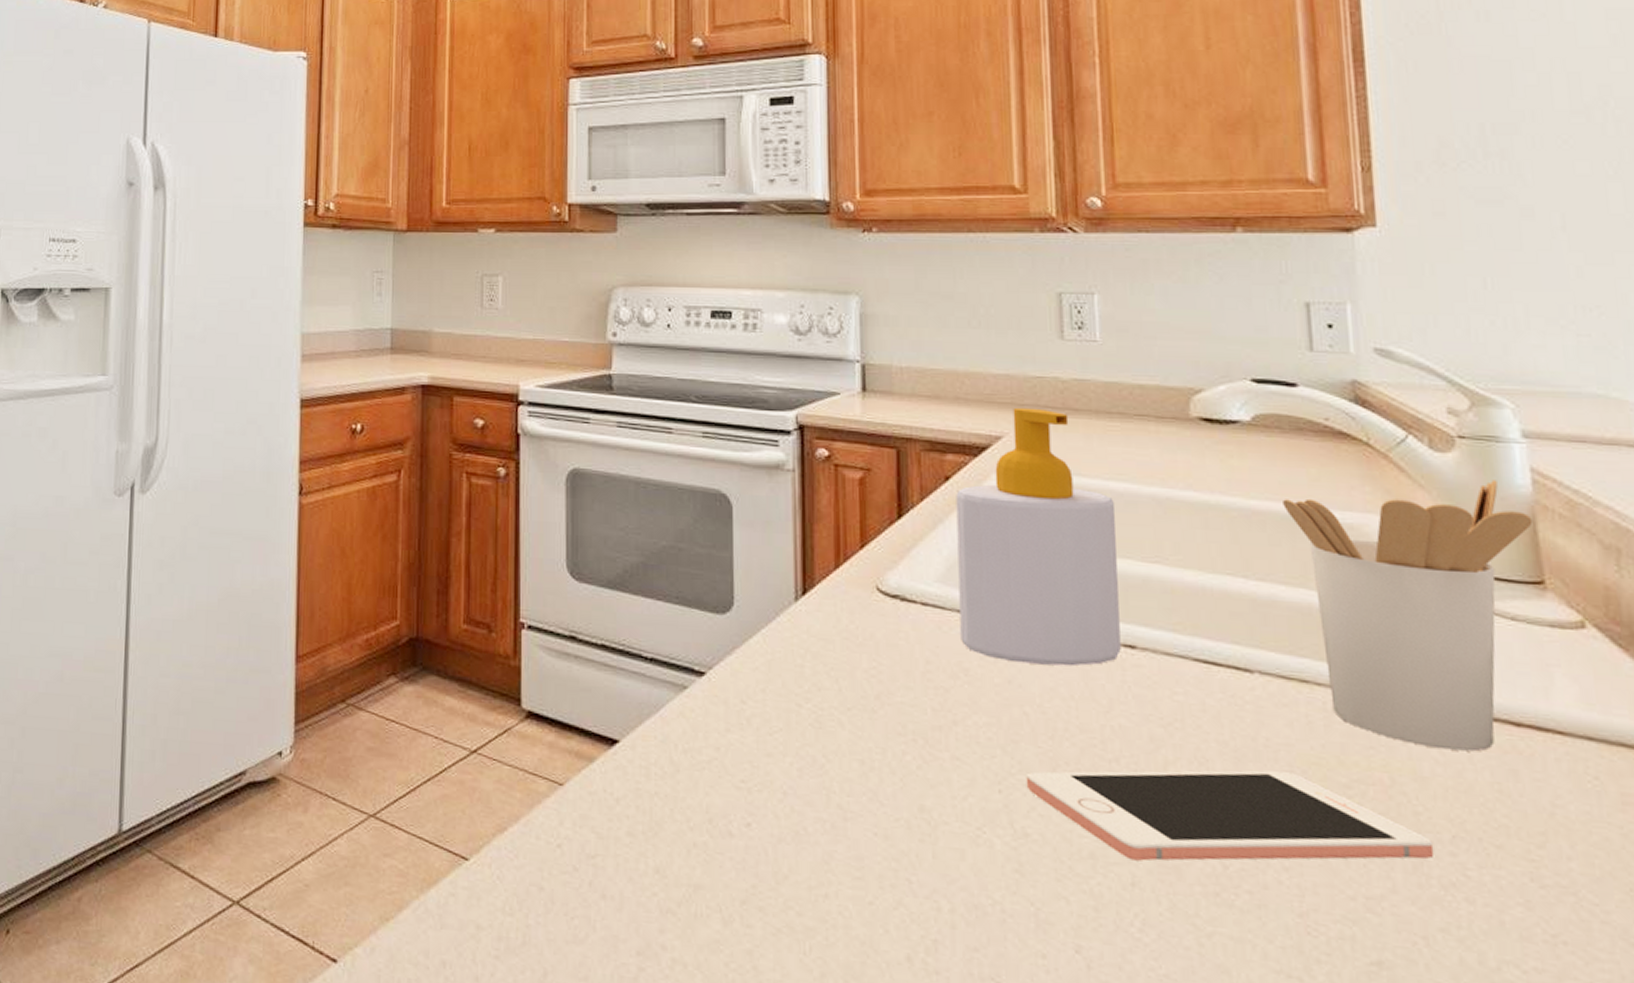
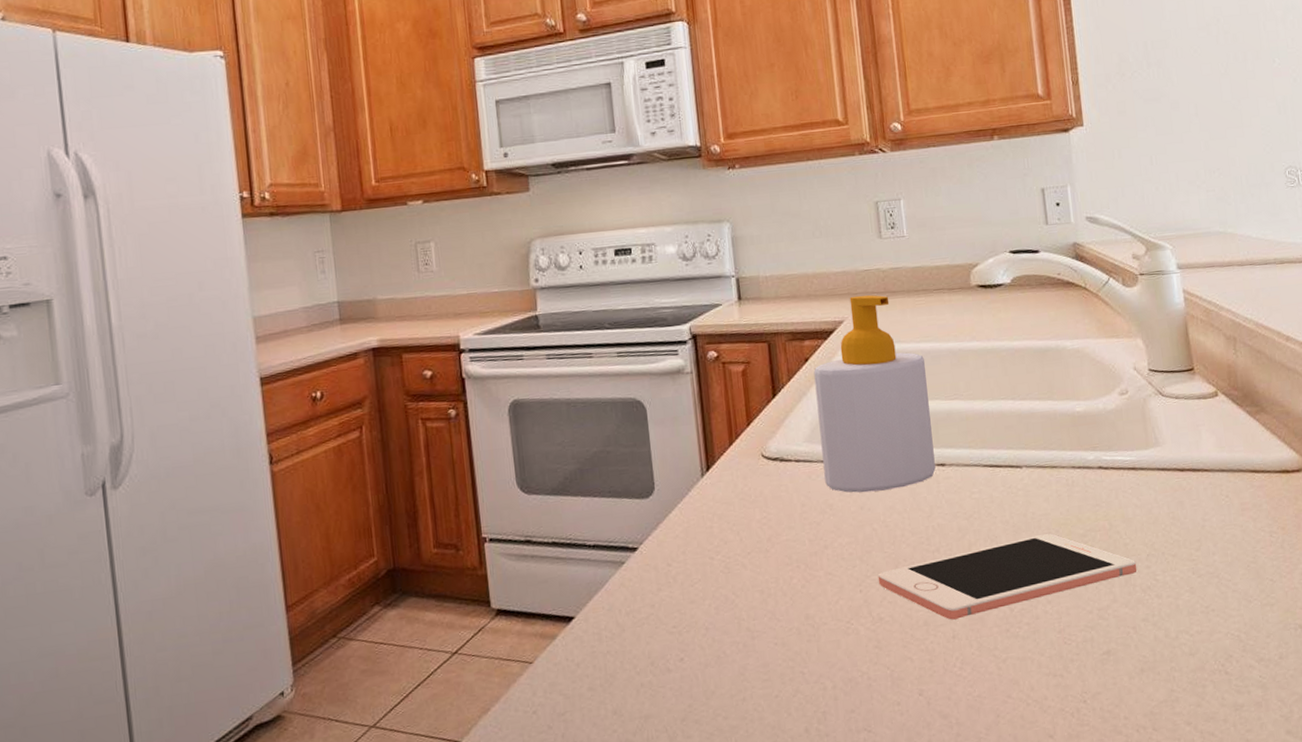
utensil holder: present [1283,480,1533,752] -> none [1034,302,1186,497]

